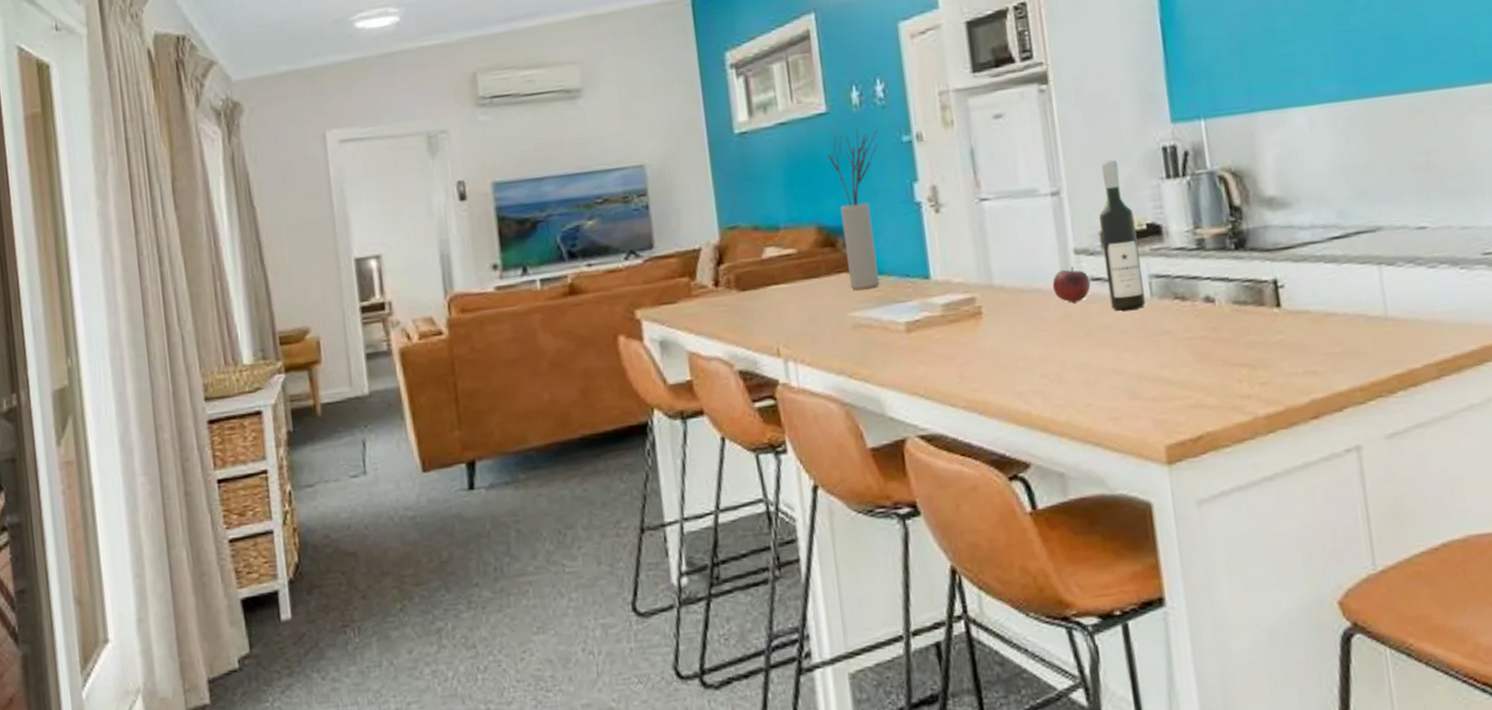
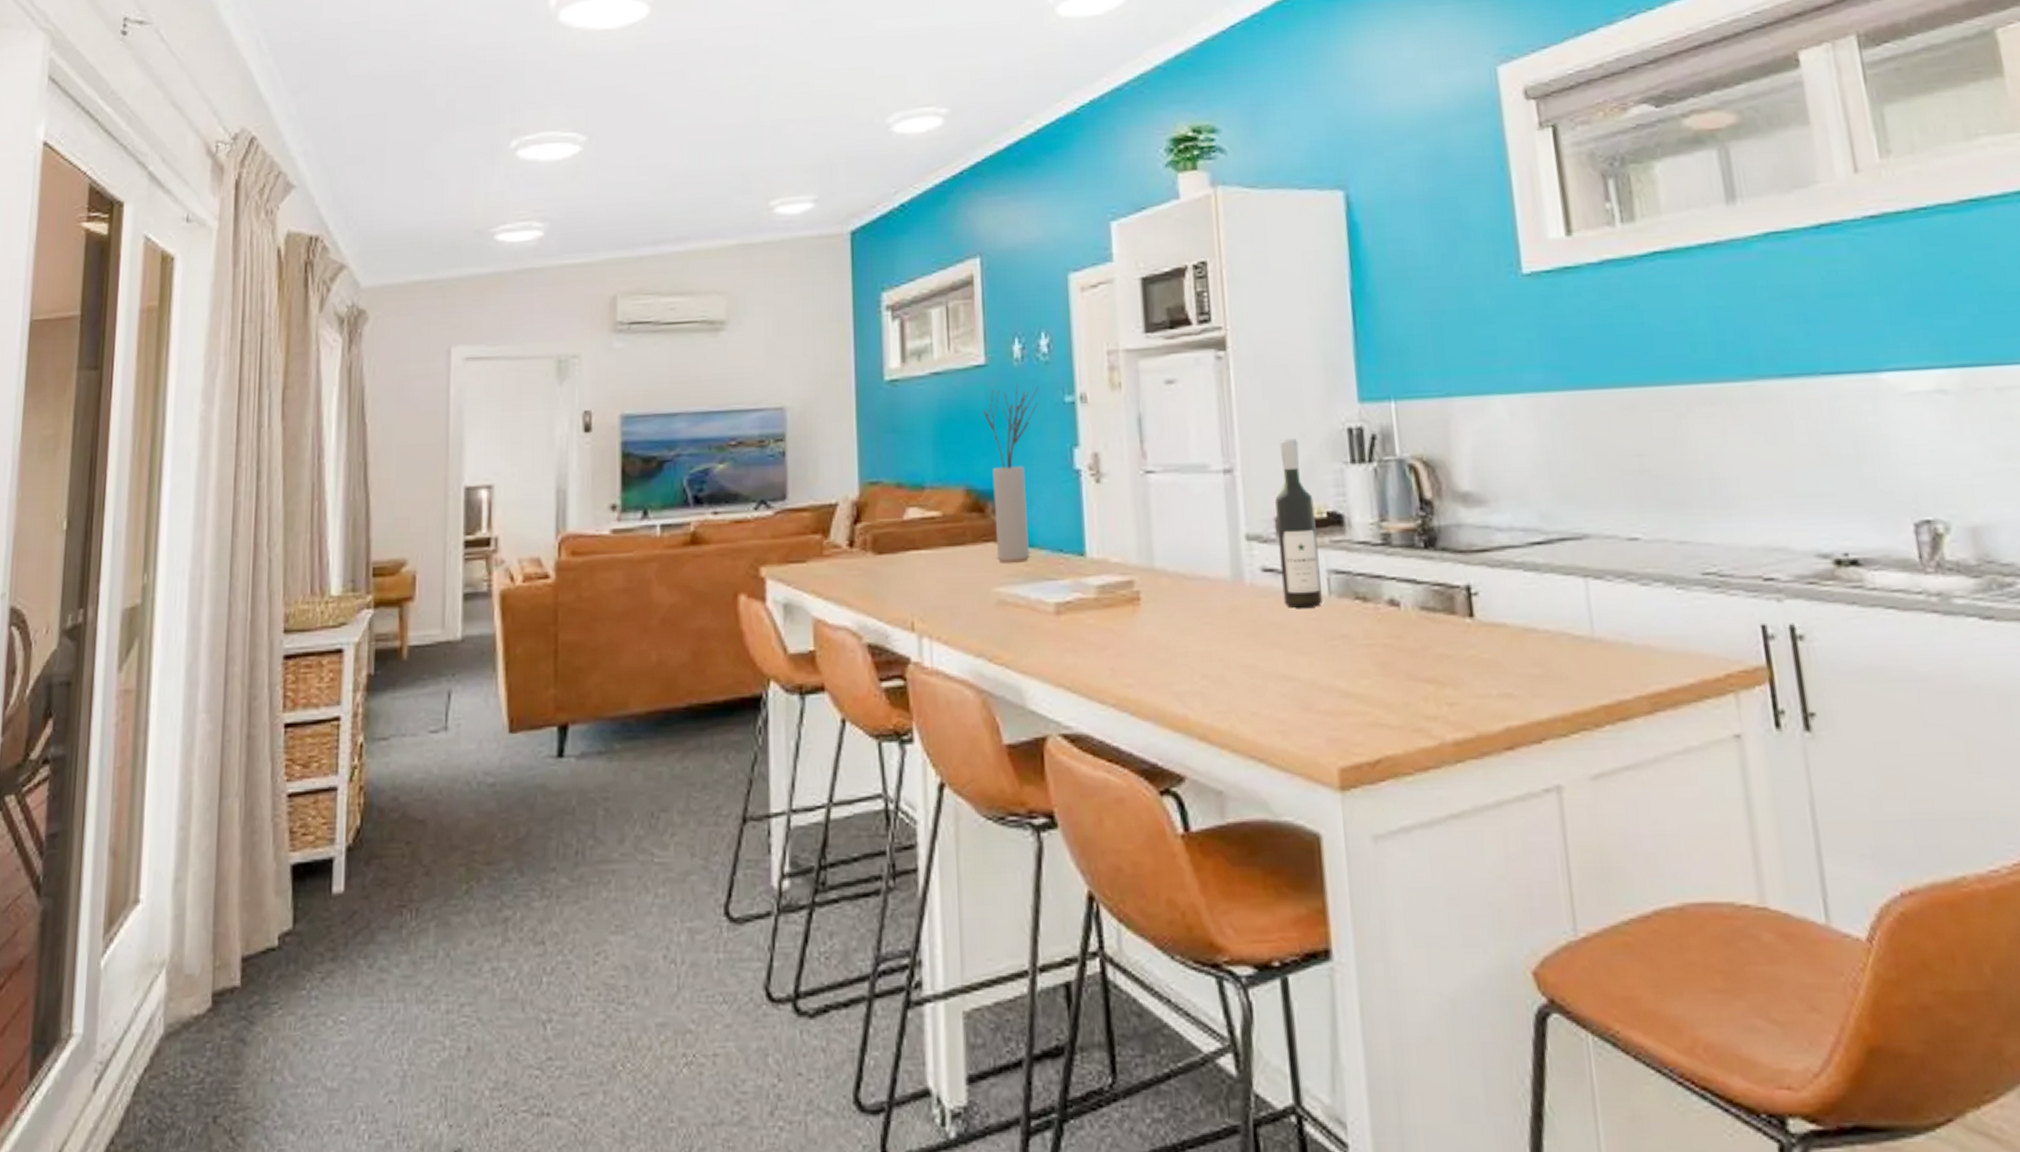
fruit: present [1052,267,1091,303] -> none [1219,554,1263,595]

